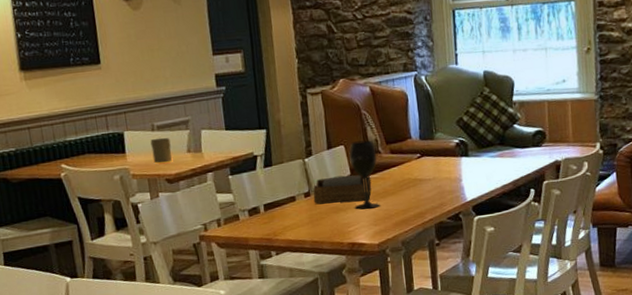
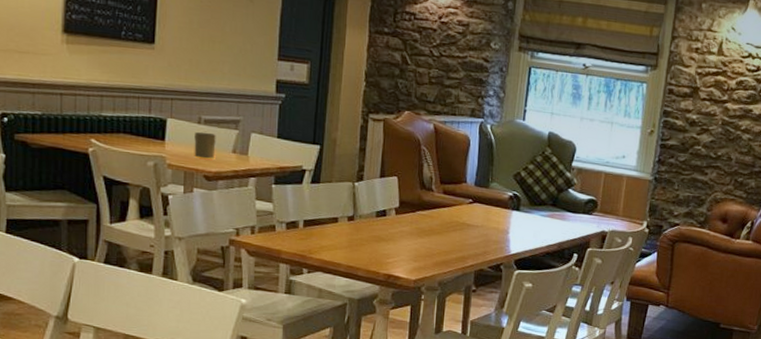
napkin holder: present [313,175,372,204] -> none [356,205,419,235]
wine glass: present [348,140,380,210] -> none [398,175,429,244]

